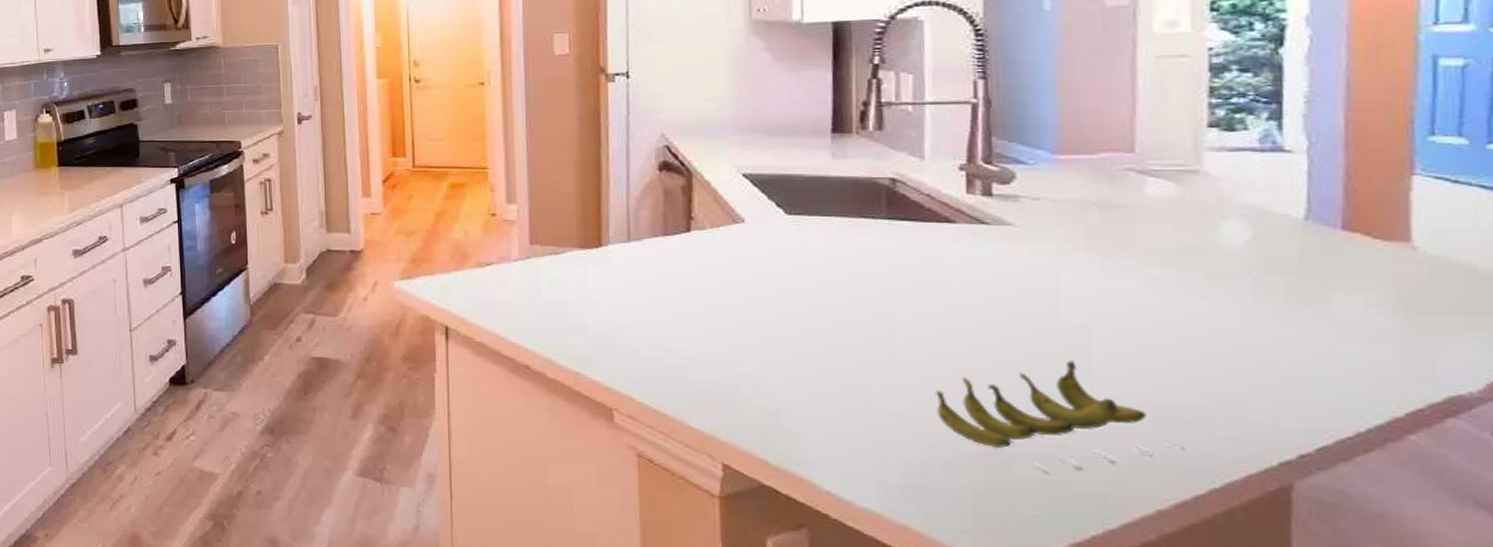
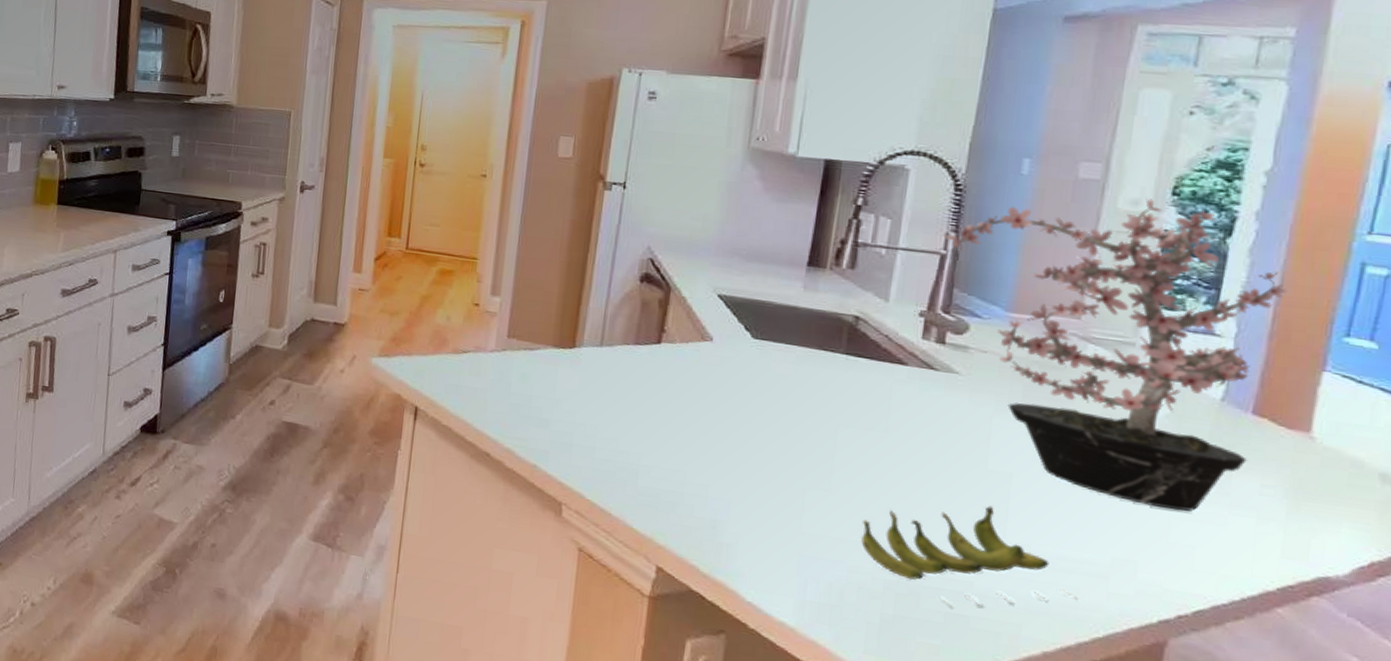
potted plant: none [971,18,1357,343] -> present [943,198,1288,512]

